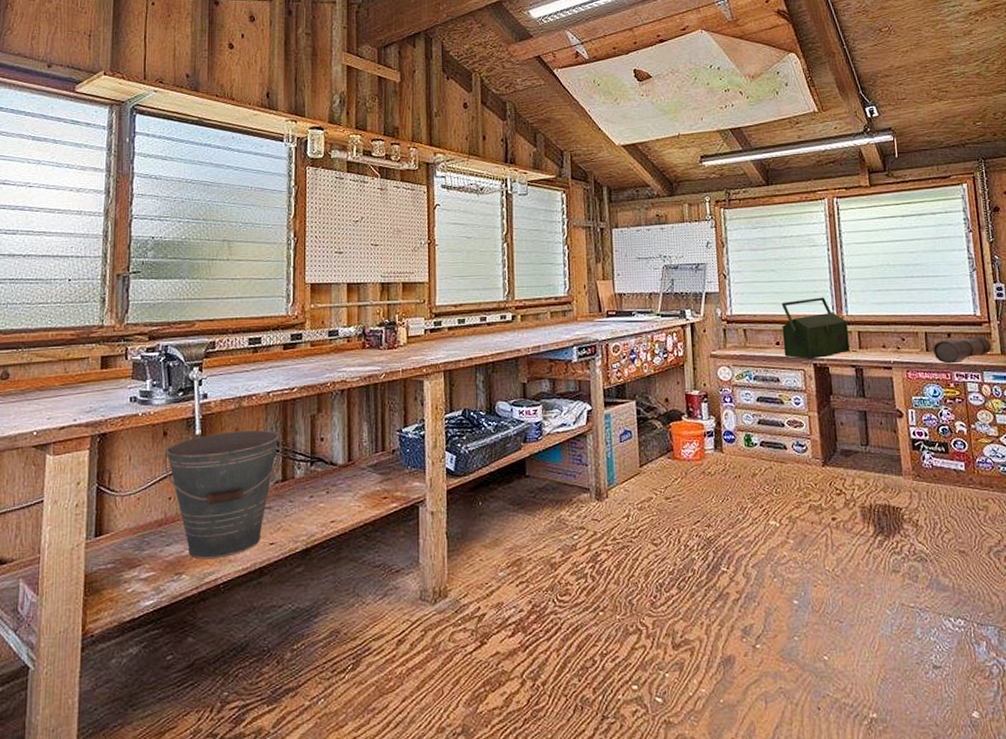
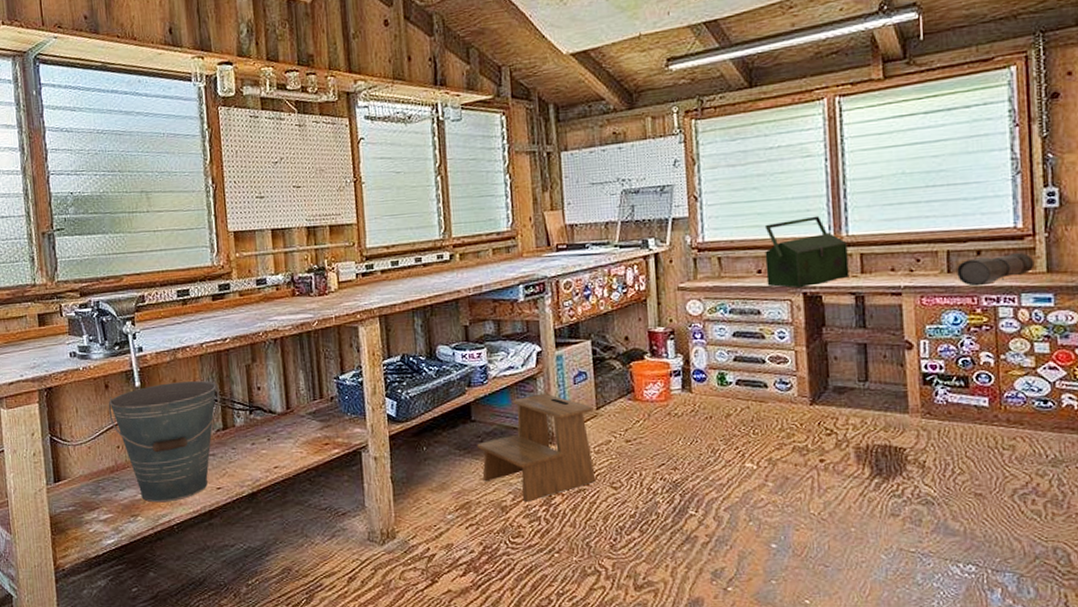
step stool: none [530,450,639,559] -> present [477,393,596,502]

